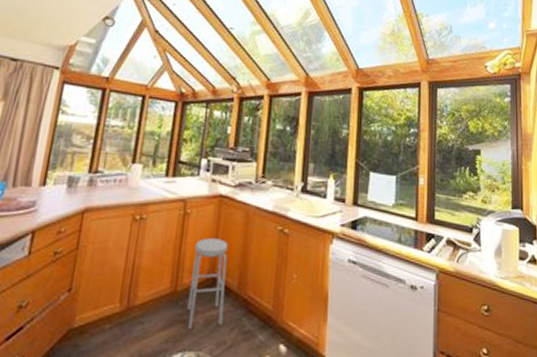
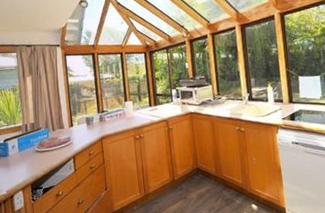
stool: present [187,238,228,330] -> none [181,142,210,203]

